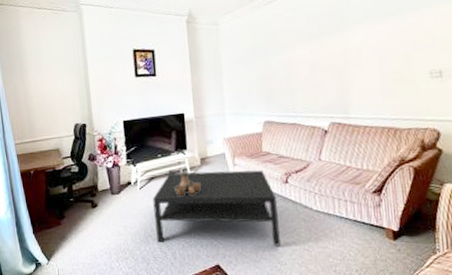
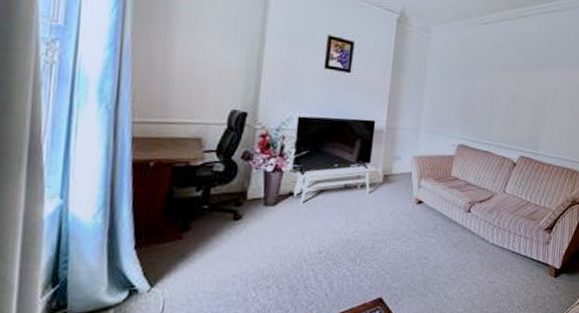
coffee table: present [152,170,281,246] -> none [313,187,456,279]
vessel: present [174,172,201,197] -> none [347,188,378,217]

